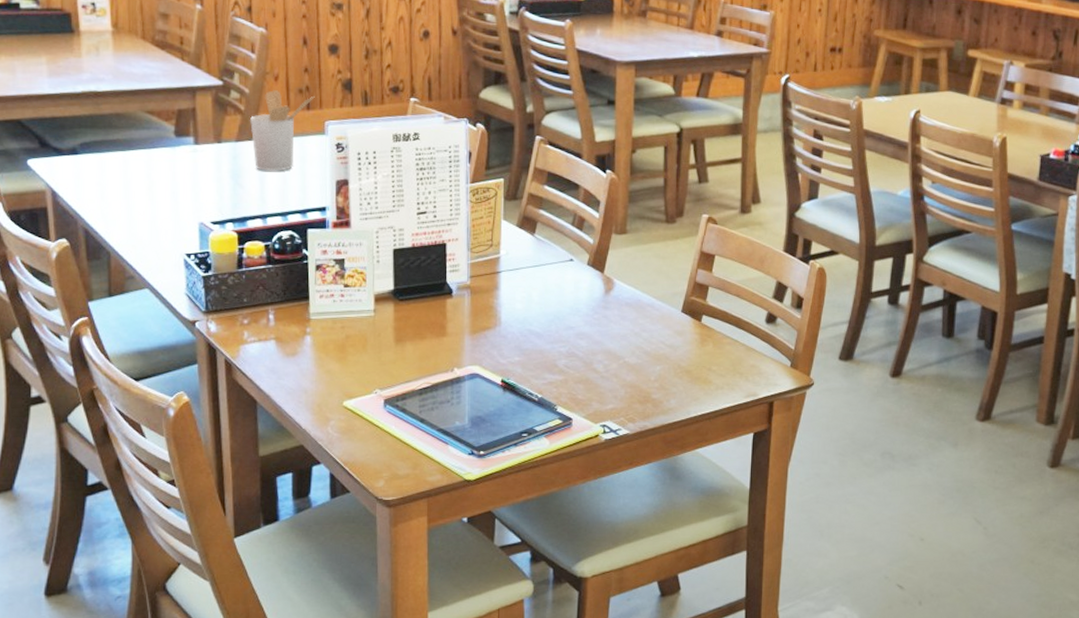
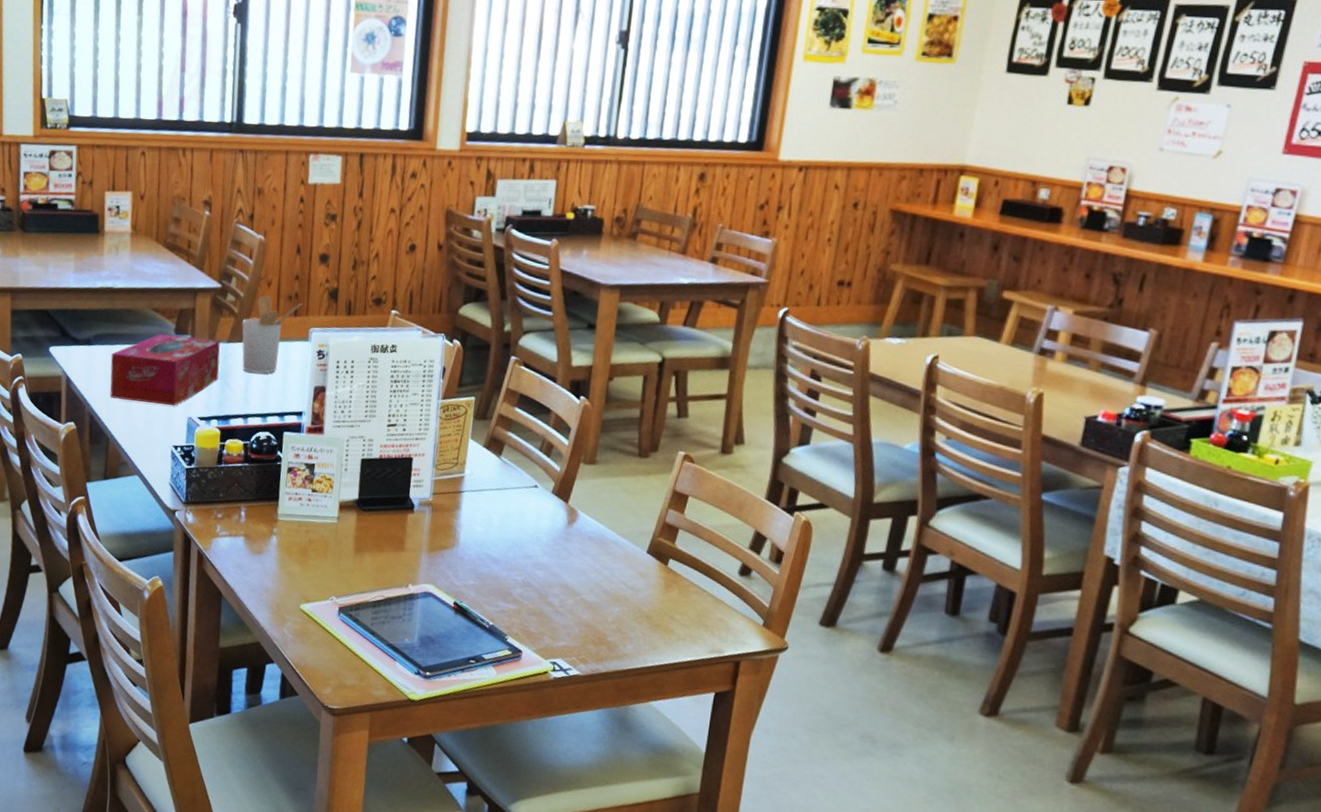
tissue box: none [103,137,230,213] -> present [110,334,221,406]

